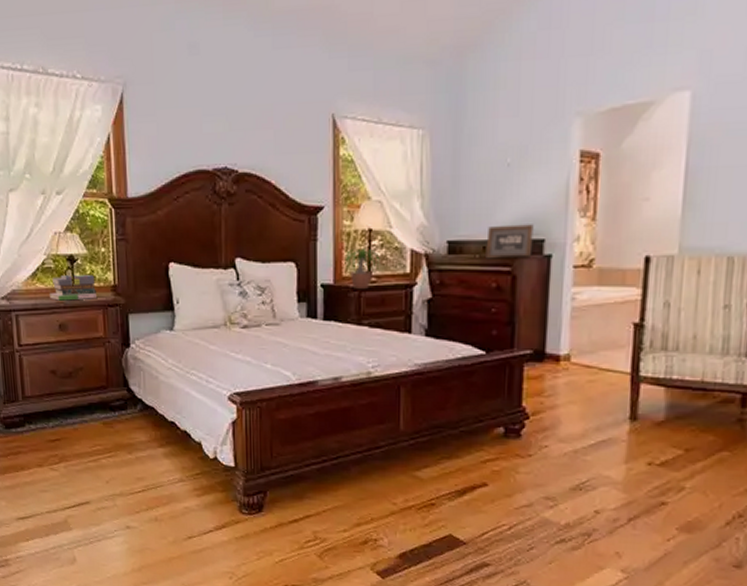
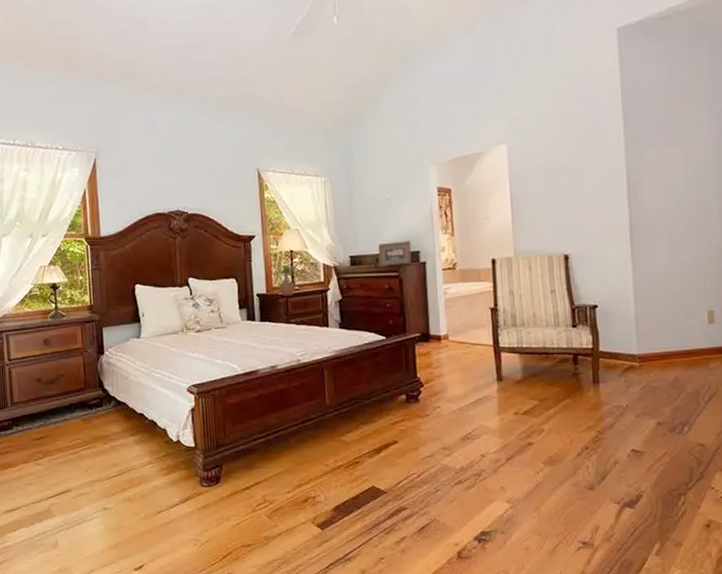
books: present [50,275,96,301] -> none [36,298,75,321]

